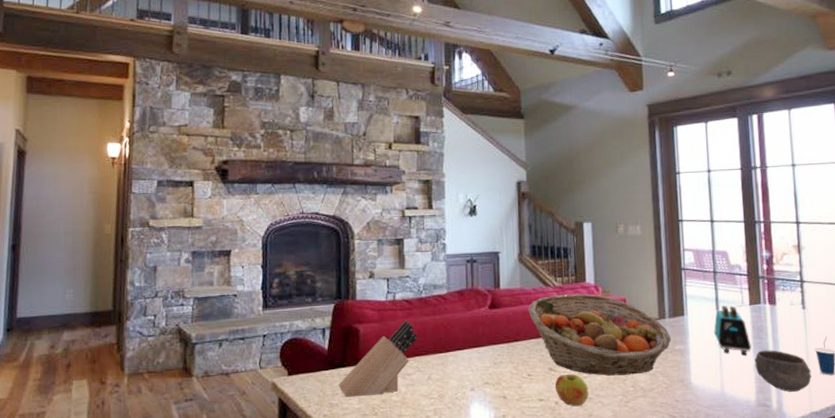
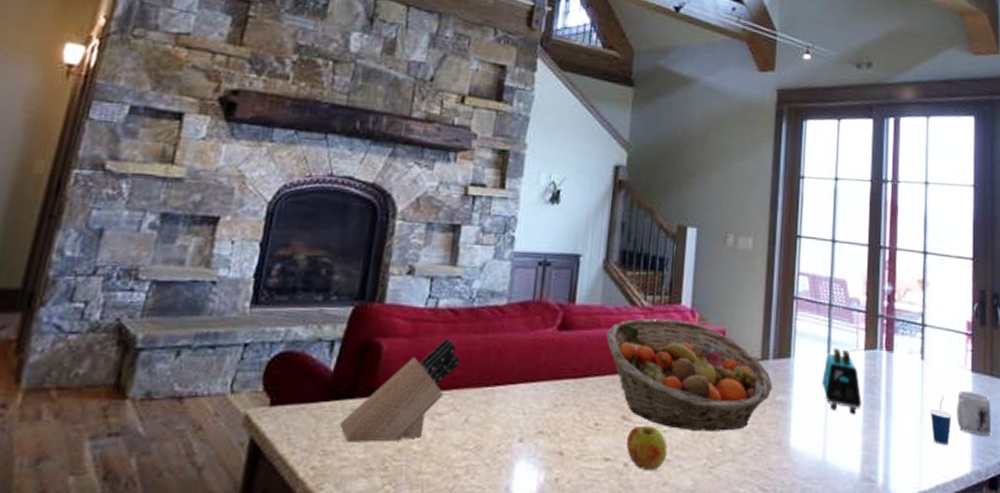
bowl: present [754,350,811,392] -> none [863,408,924,464]

